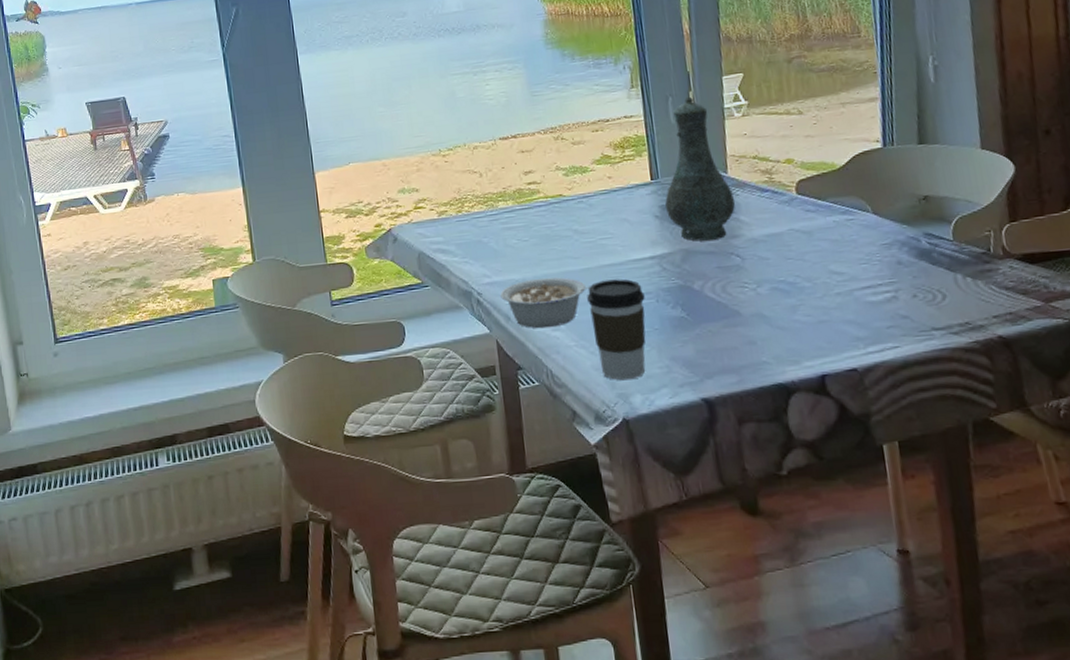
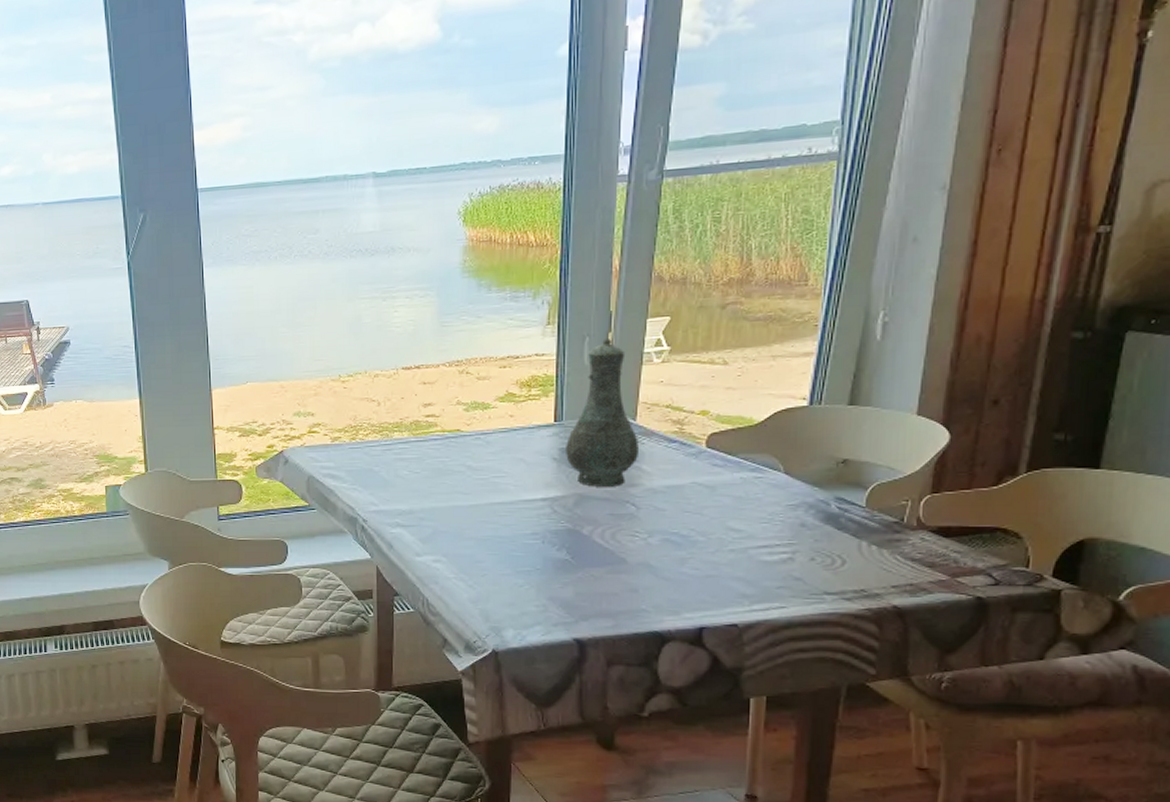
legume: present [500,277,590,329] -> none [386,510,477,559]
coffee cup: present [587,279,646,381] -> none [472,517,531,615]

